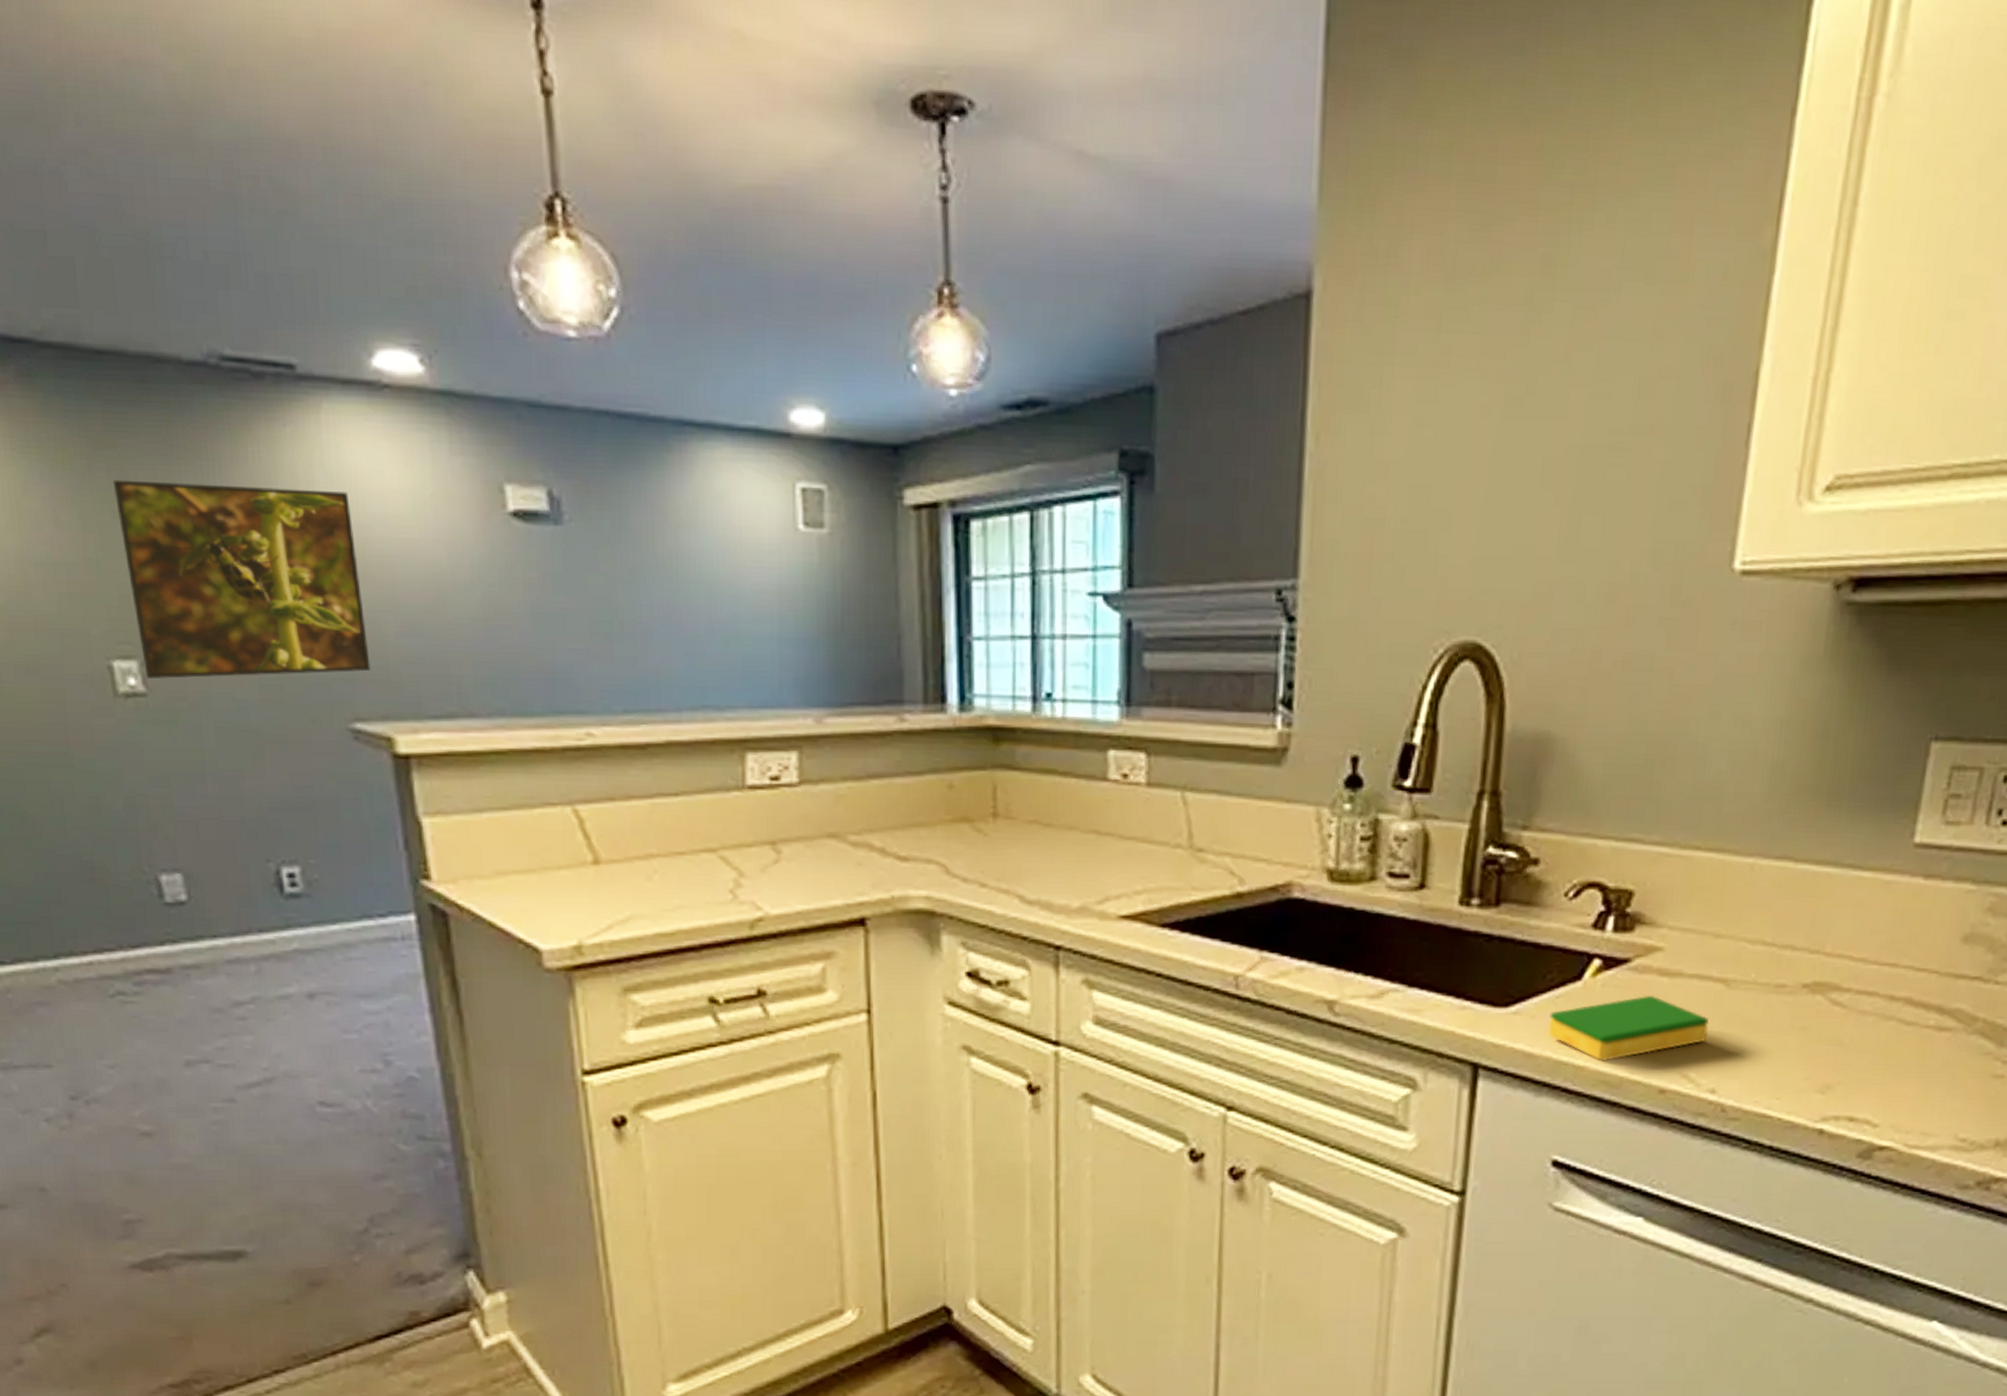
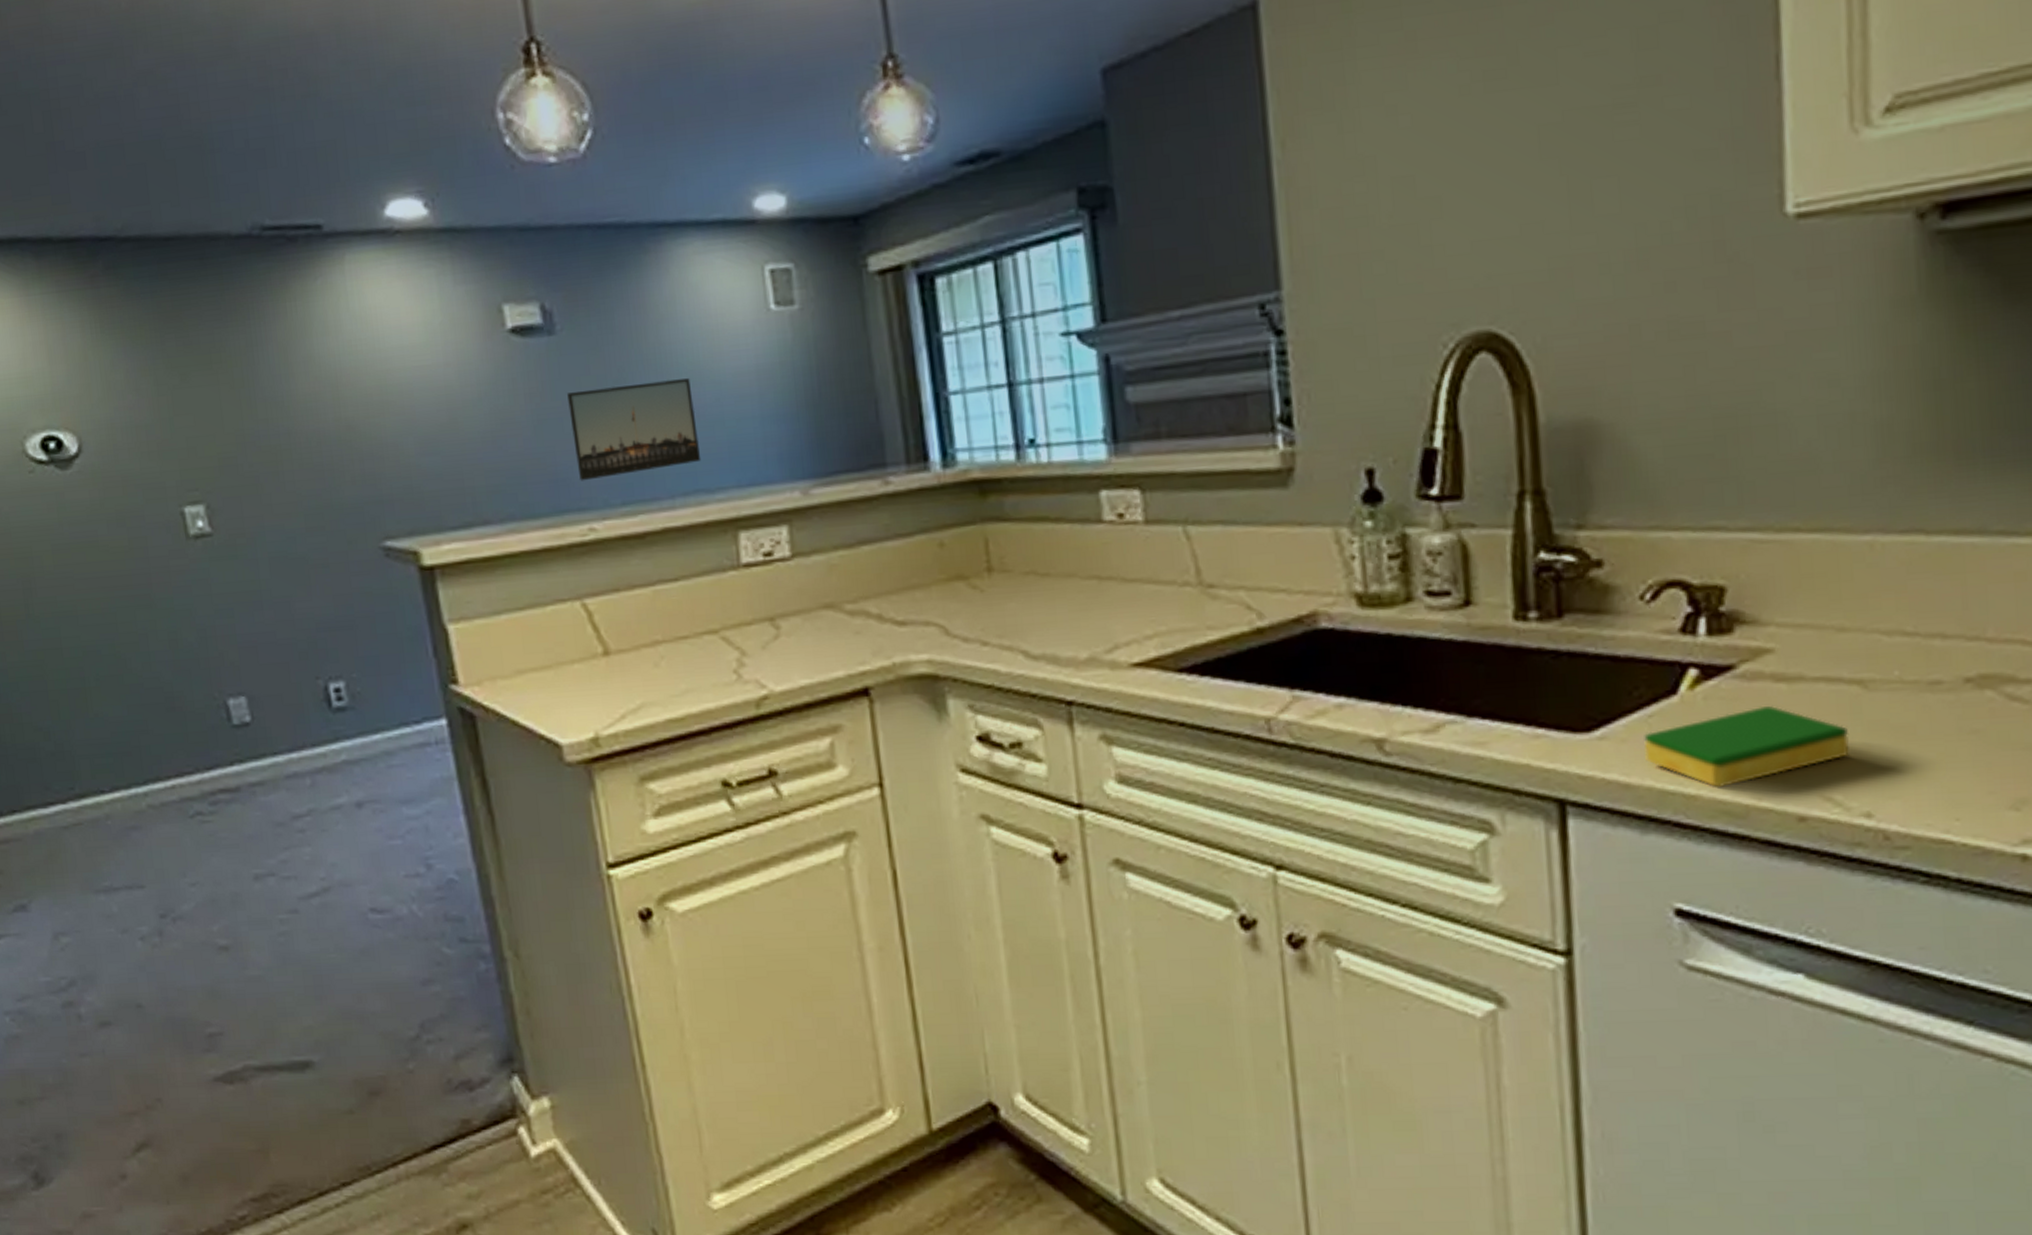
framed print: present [112,479,371,679] -> none [180,331,397,519]
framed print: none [572,588,713,683] -> present [567,378,702,481]

